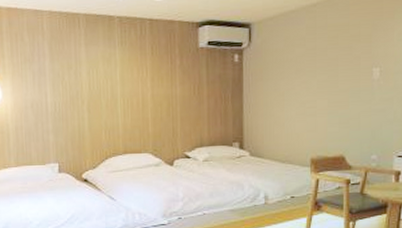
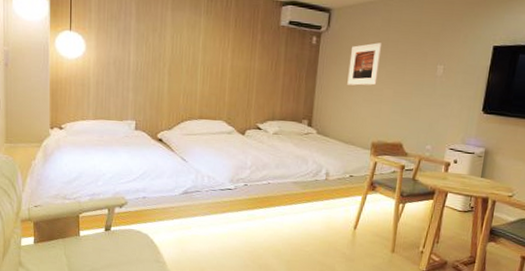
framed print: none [276,52,310,101] -> present [347,43,383,86]

